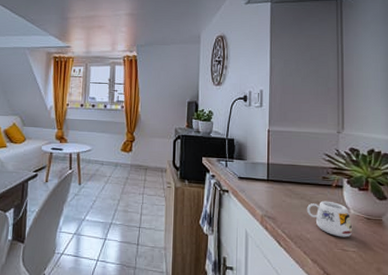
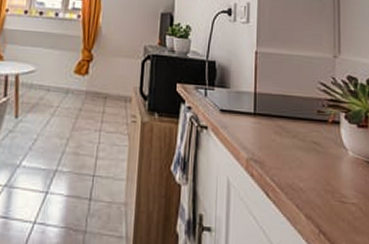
mug: present [306,200,353,238] -> none [299,140,352,186]

